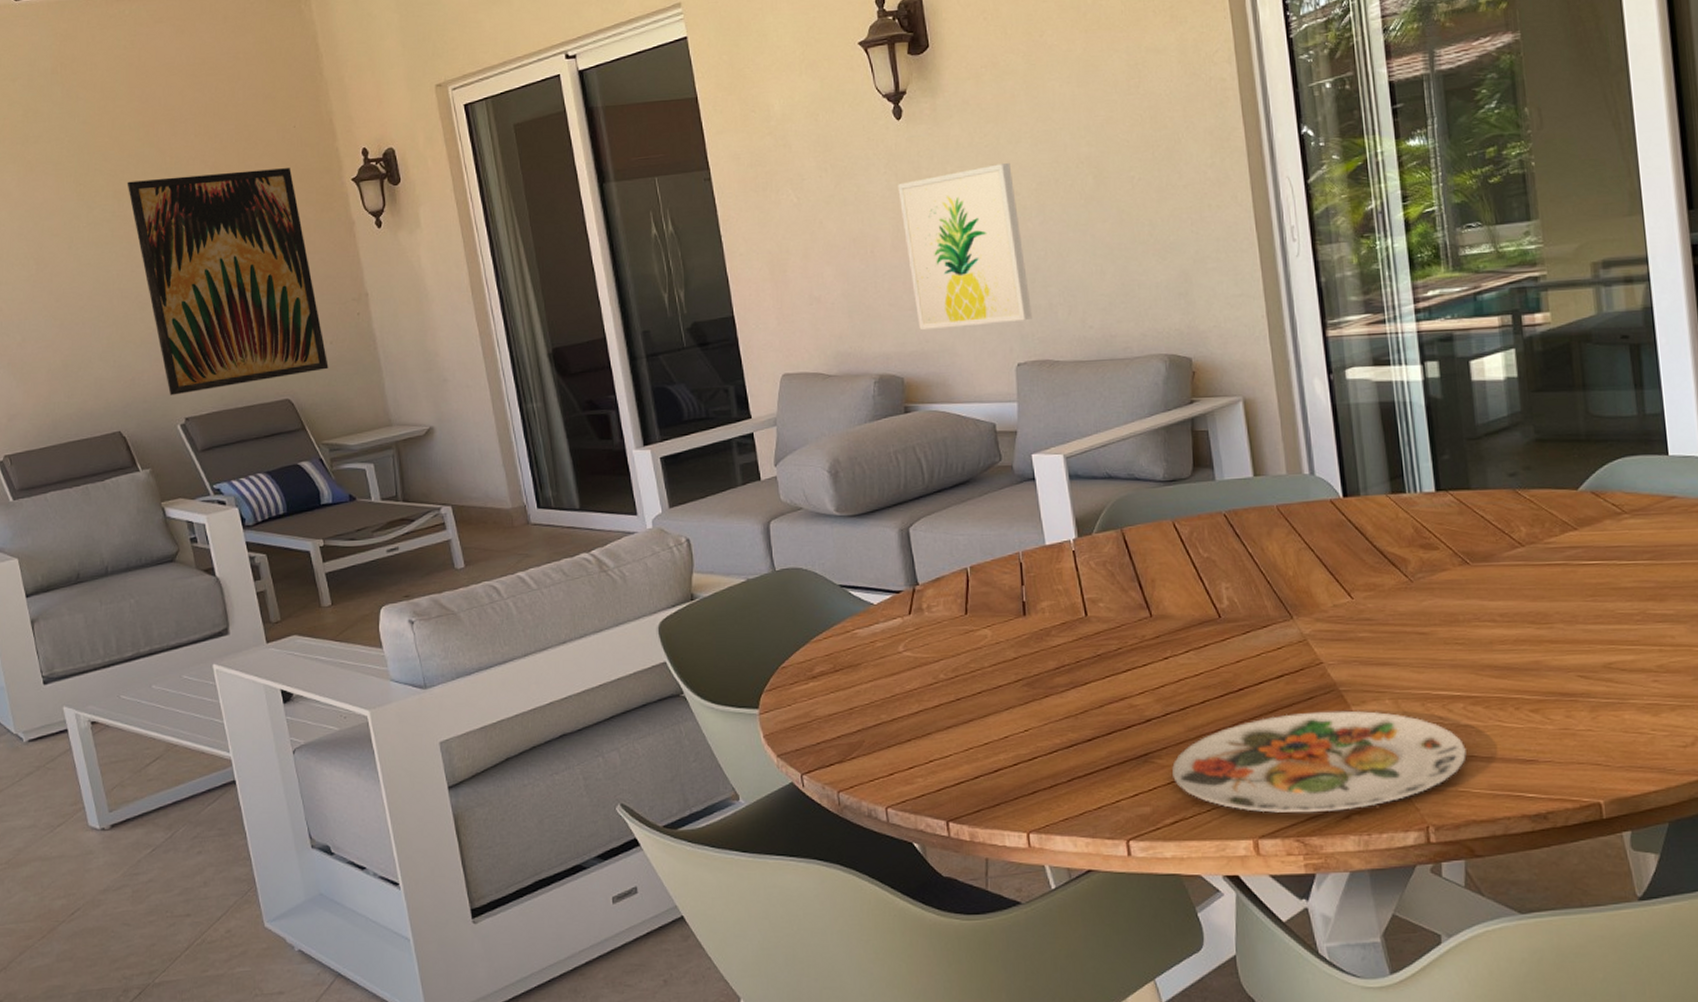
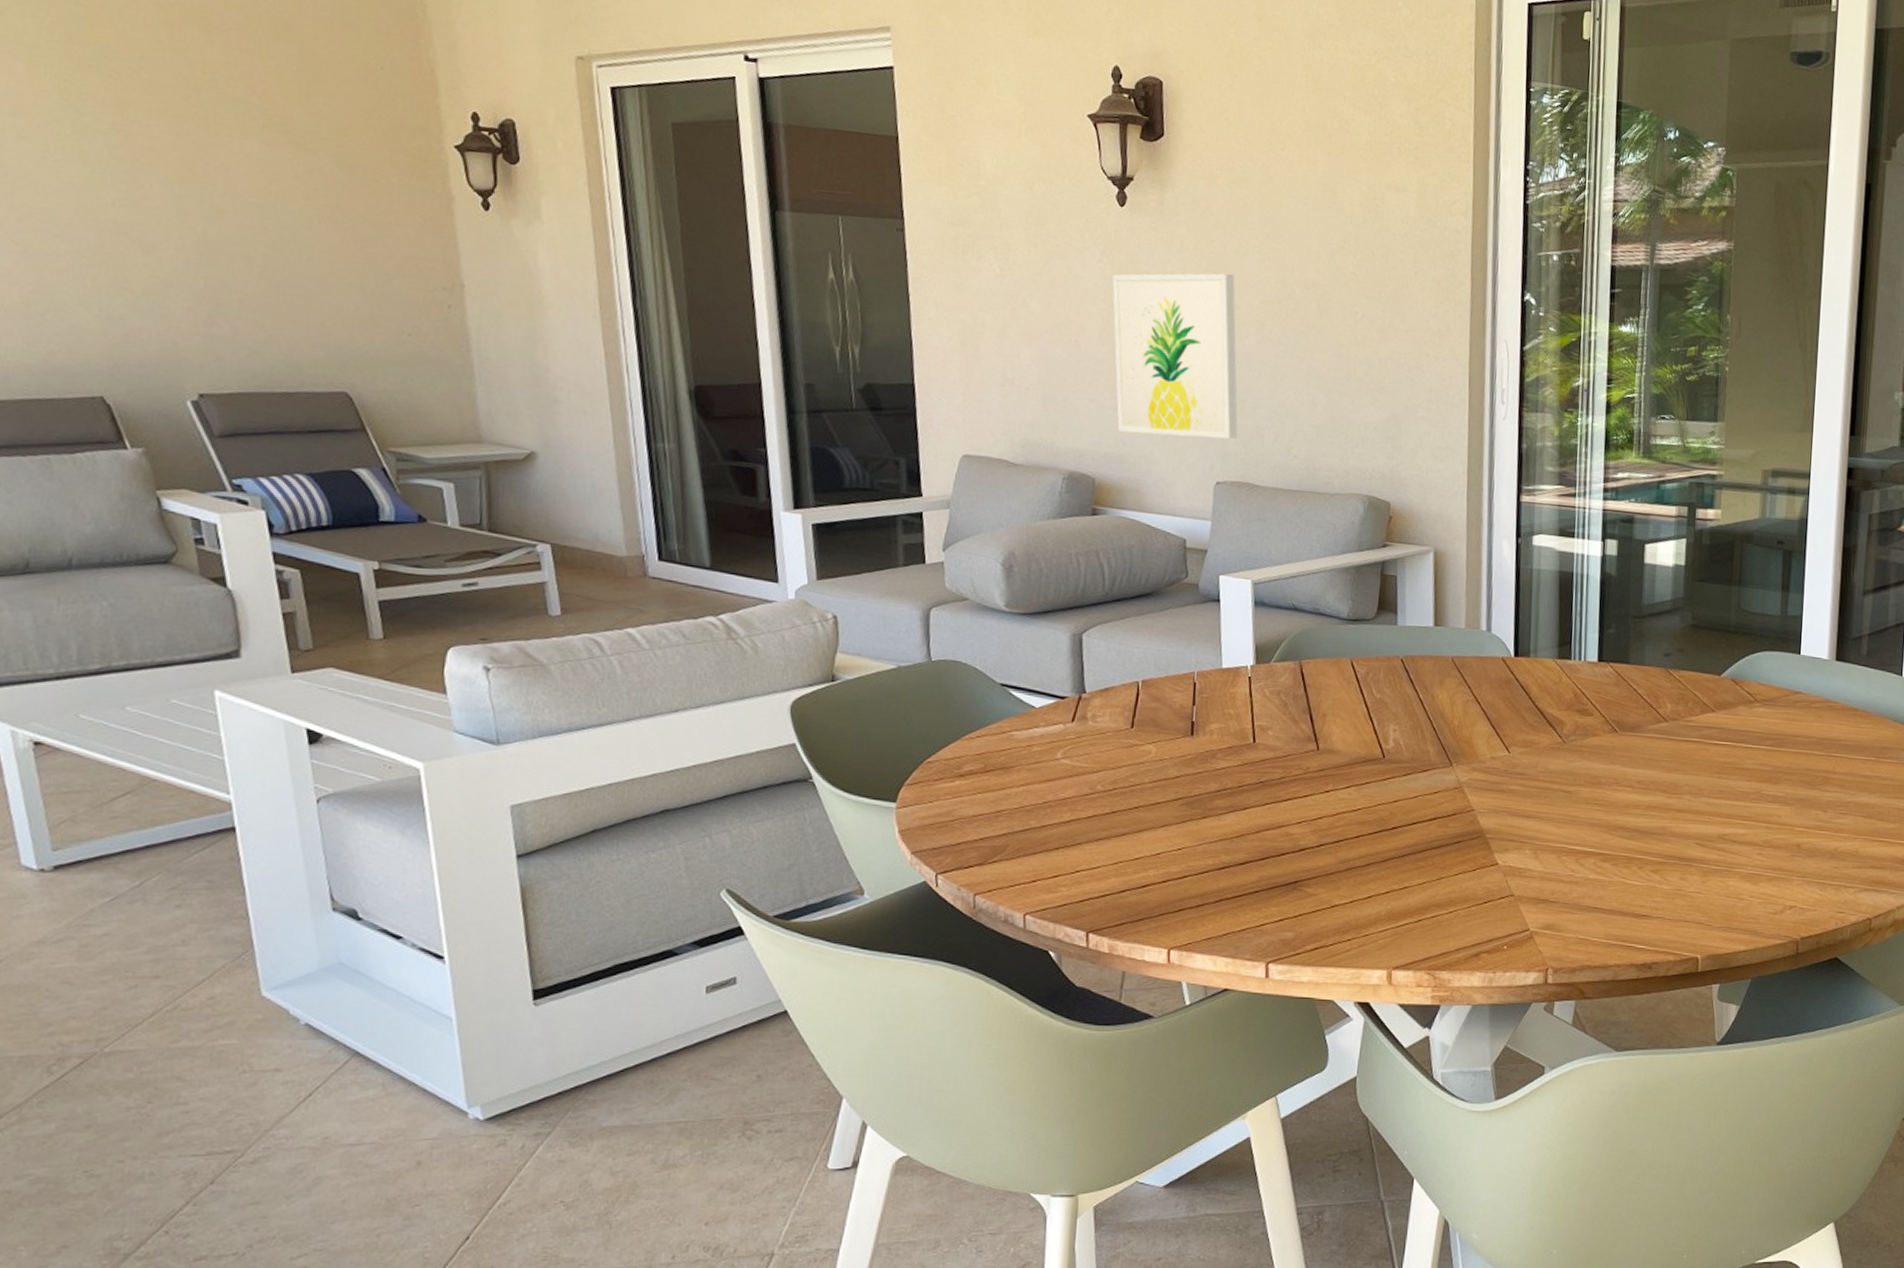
wall art: present [127,168,329,396] -> none [135,90,404,365]
plate: present [1172,710,1467,813] -> none [1319,855,1591,949]

